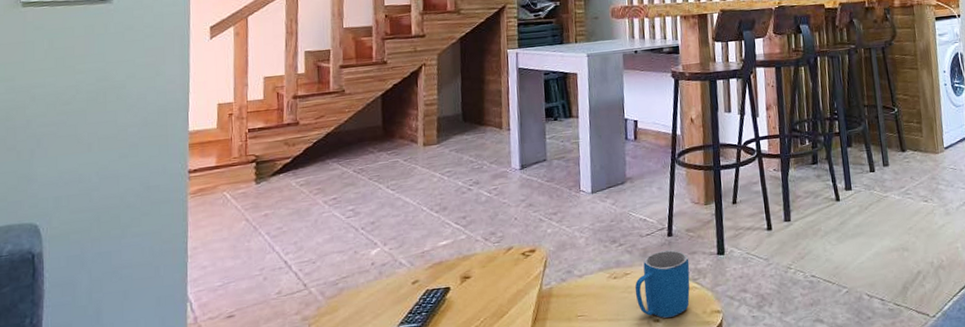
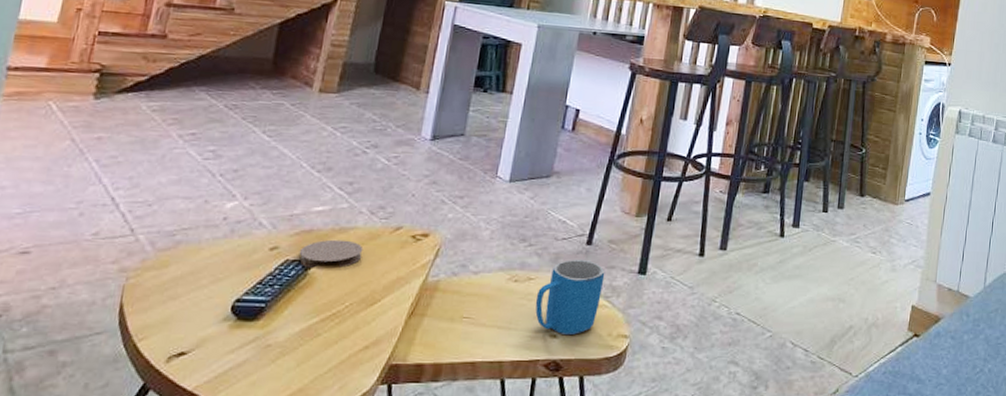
coaster: none [435,265,486,294] -> present [299,239,364,268]

